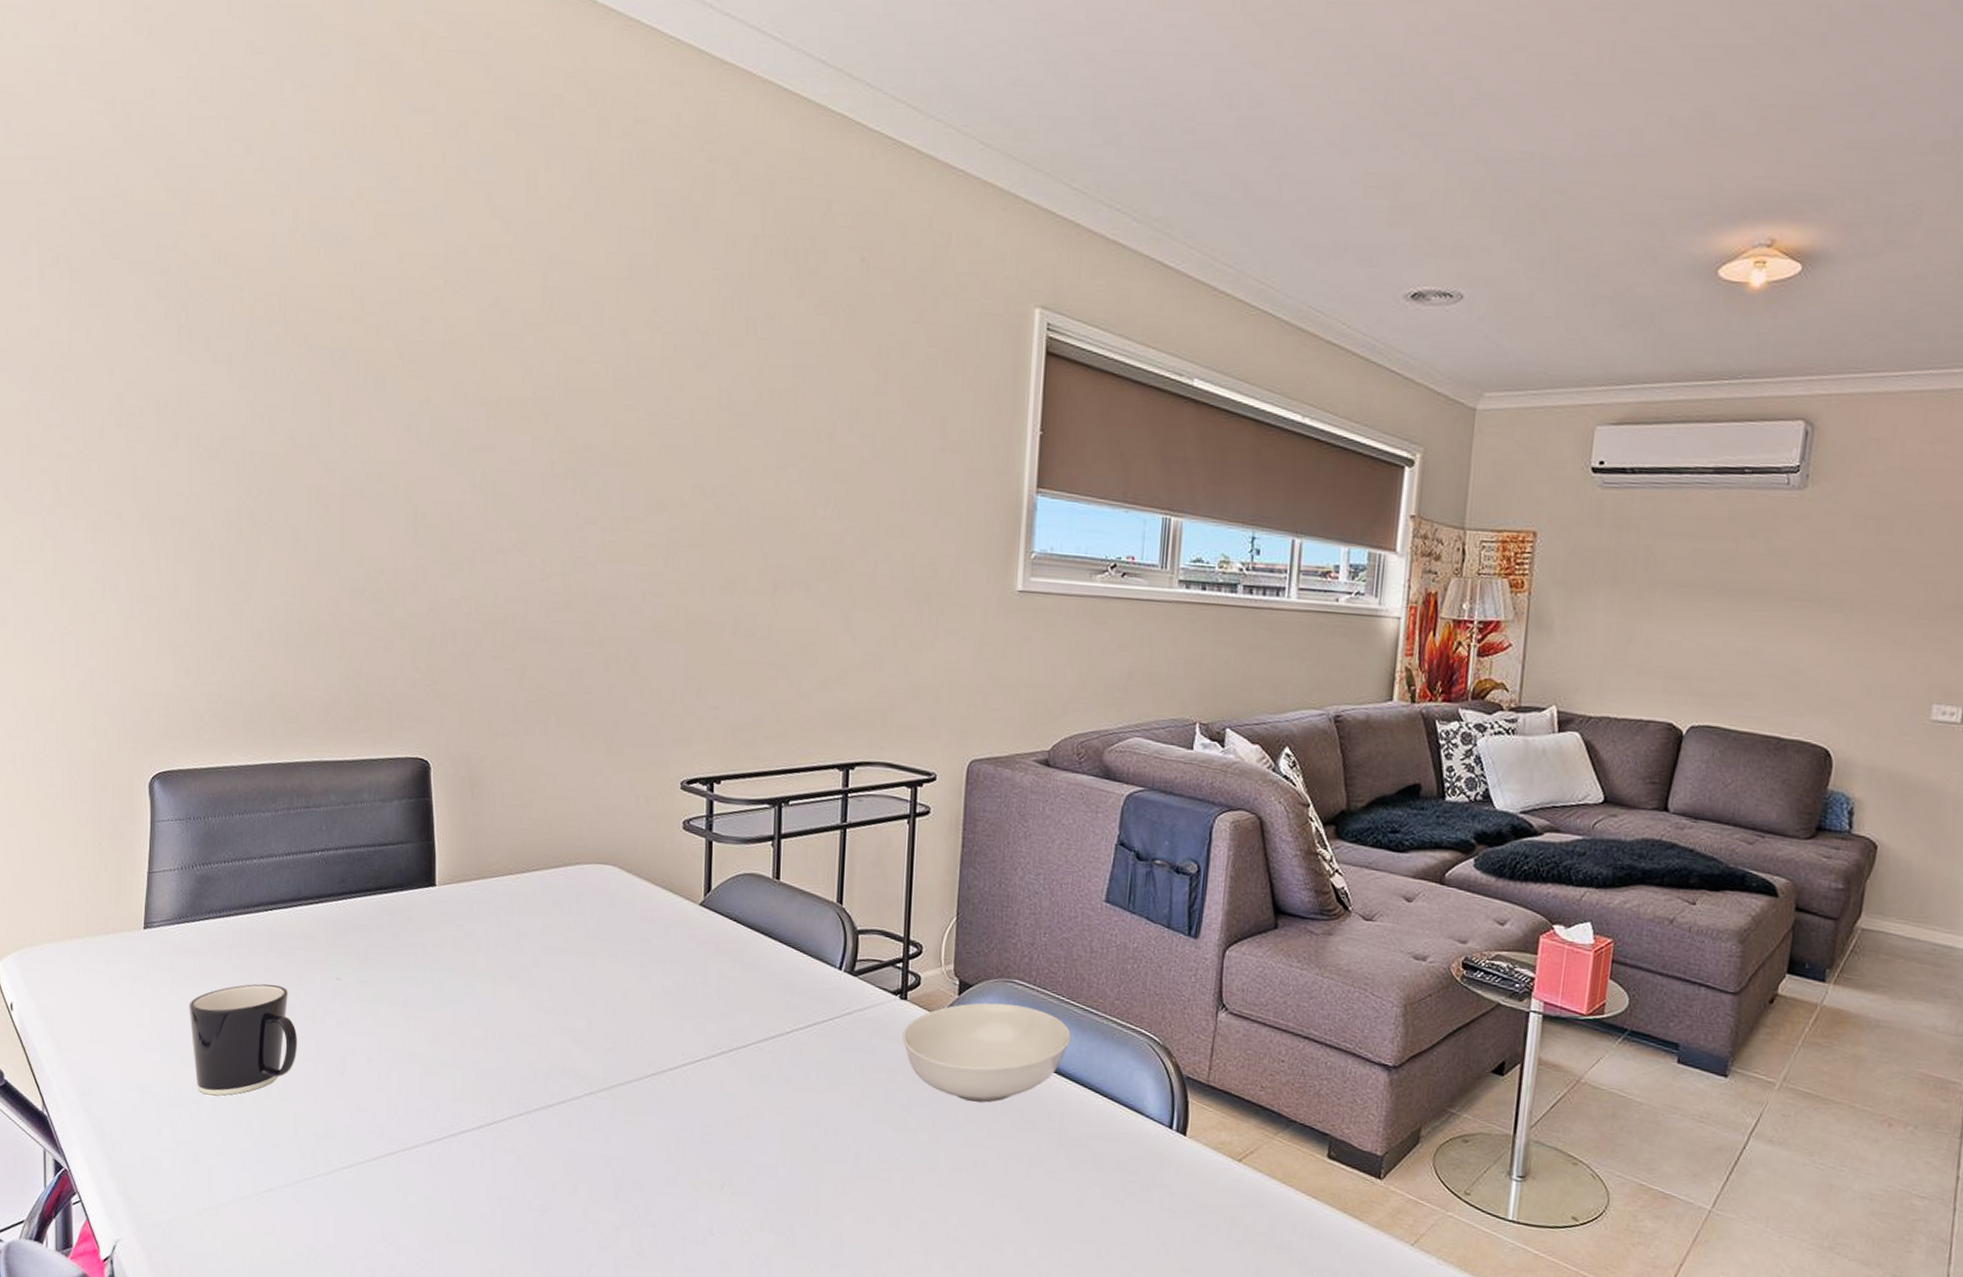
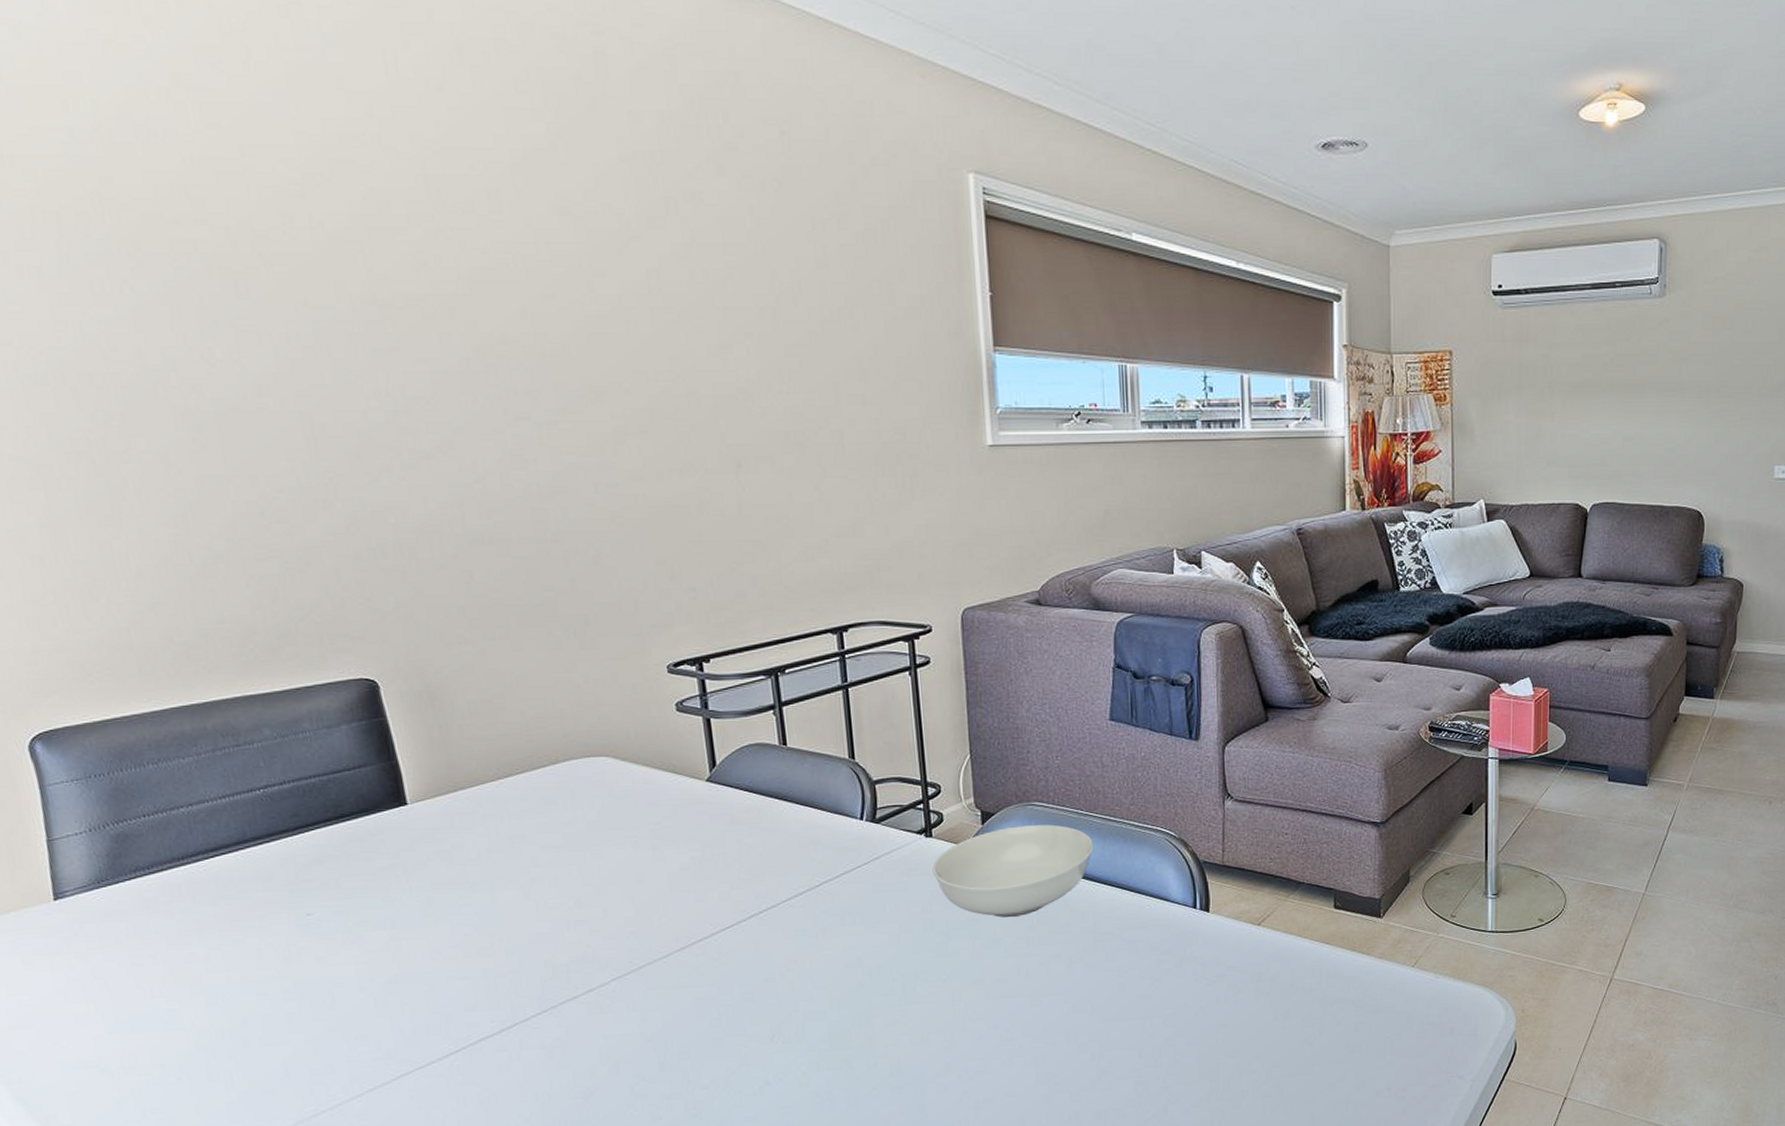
mug: present [189,983,298,1097] -> none [128,932,273,1057]

